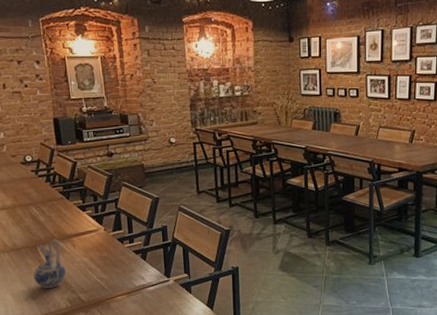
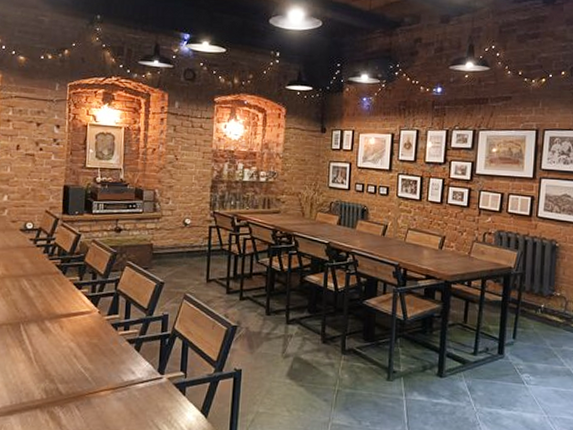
ceramic pitcher: present [33,239,66,288] -> none [10,317,48,374]

